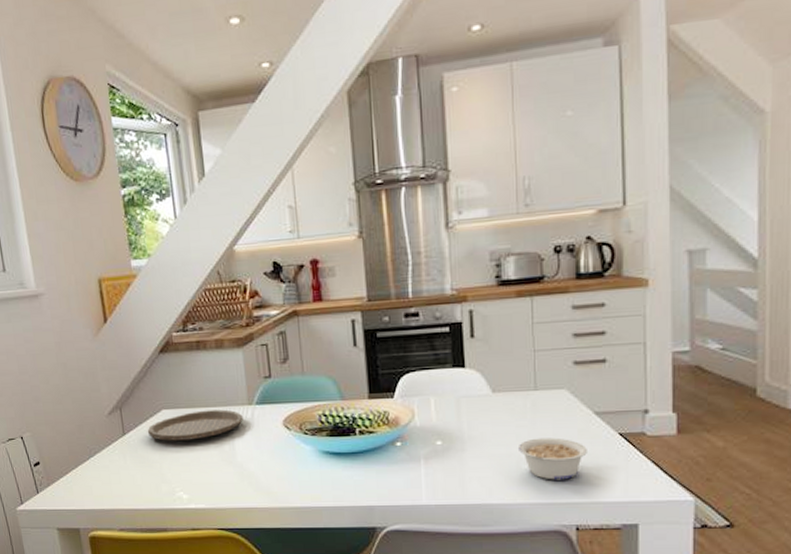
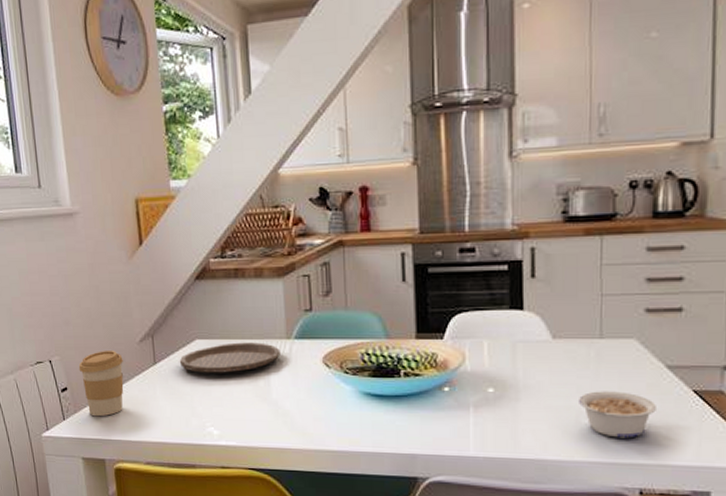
coffee cup: none [50,424,95,488] -> present [78,351,124,417]

